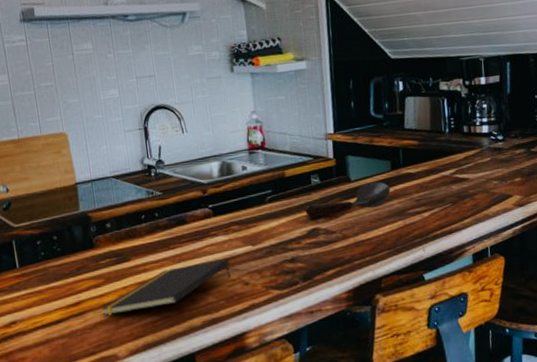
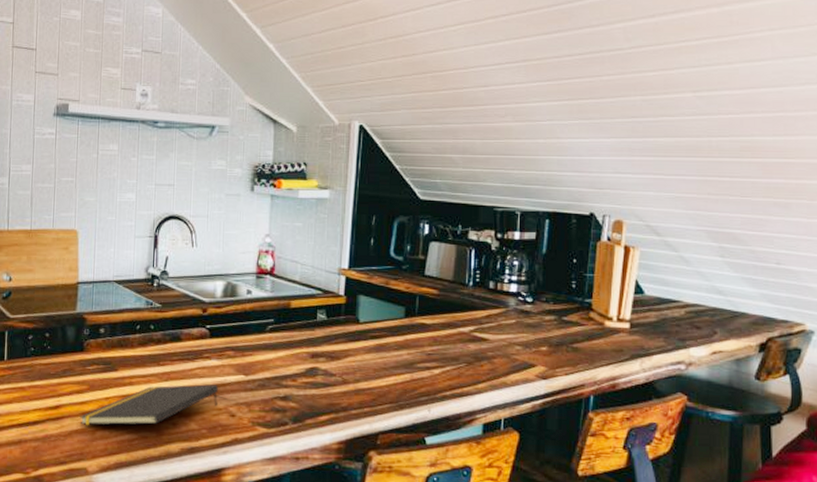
spoon: present [305,181,391,218] -> none [306,327,401,356]

